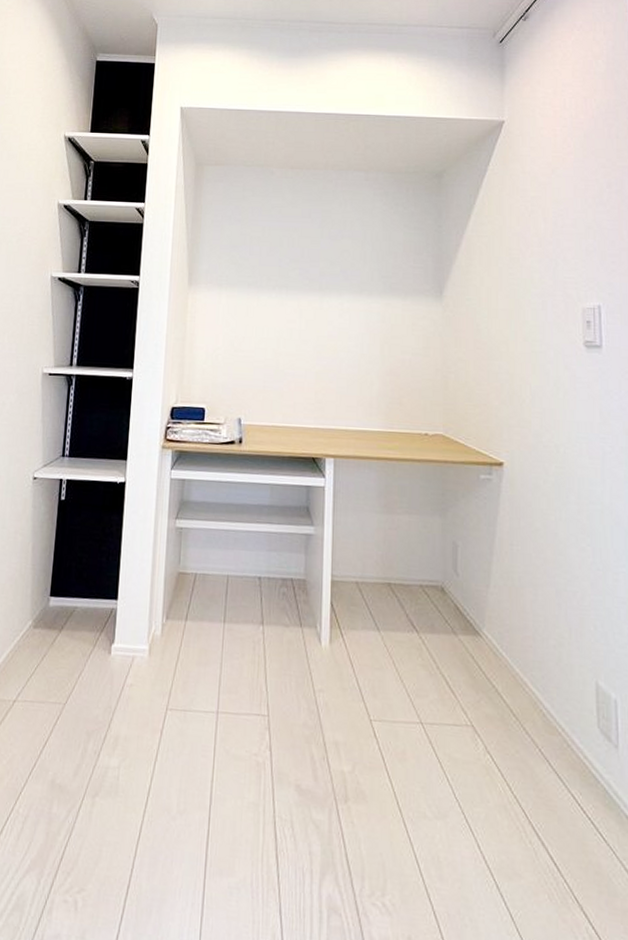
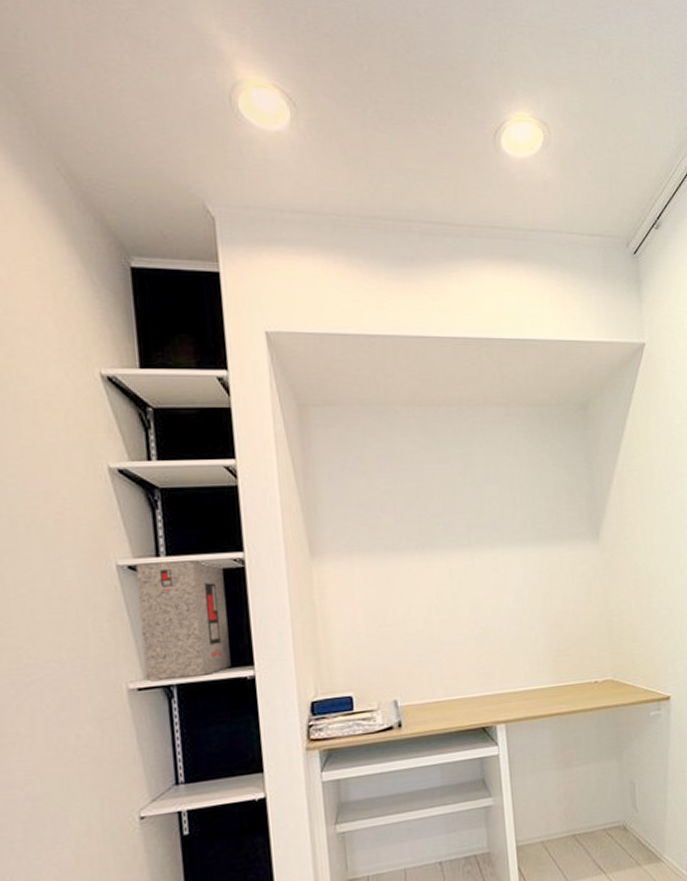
decorative box: none [55,277,123,371] -> present [135,560,231,681]

